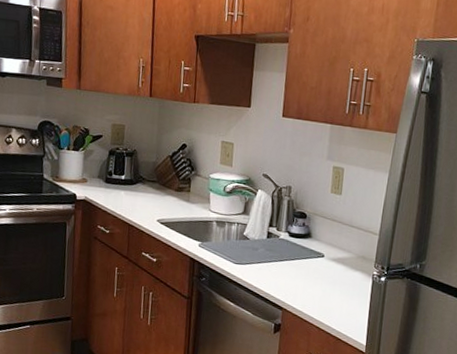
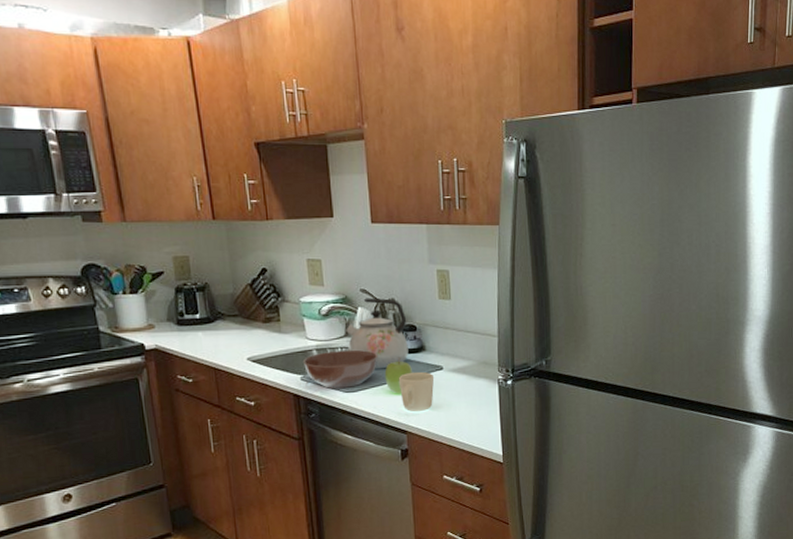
bowl: none [203,224,269,261] -> present [302,349,378,390]
kettle: none [243,182,299,248] -> present [346,297,409,369]
fruit: none [271,239,297,273] -> present [384,357,413,394]
mug: none [282,255,316,293] -> present [398,371,435,413]

